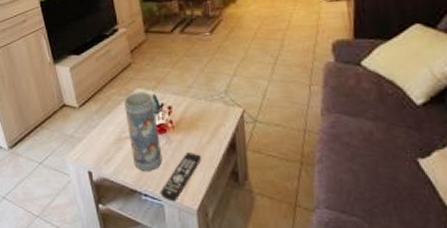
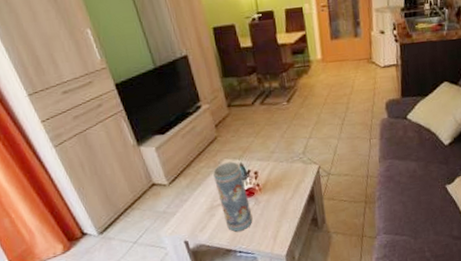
remote control: present [160,152,202,202] -> none [253,208,287,253]

